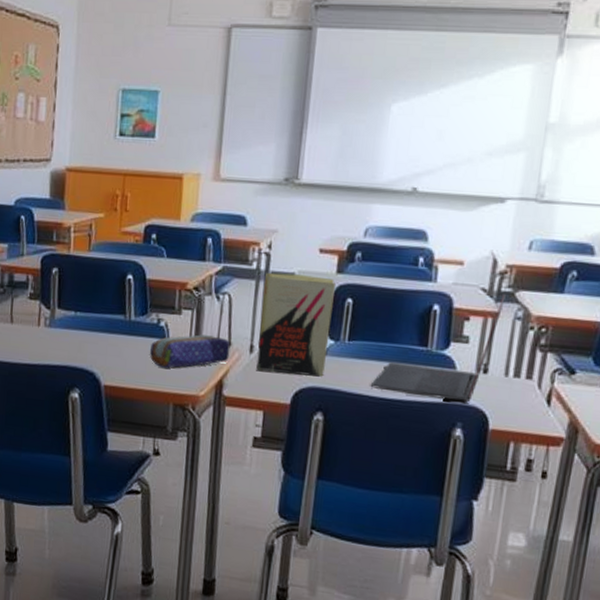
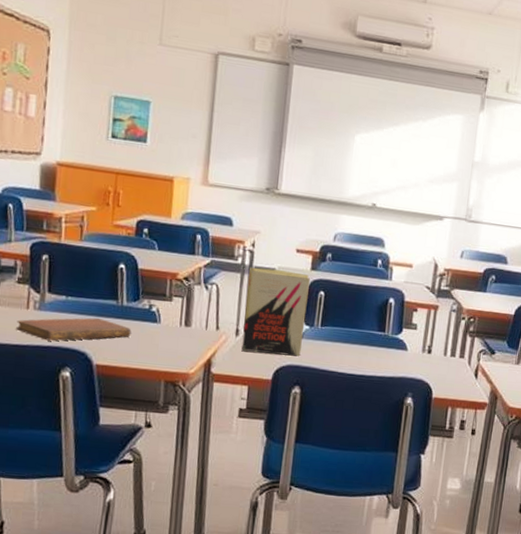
notebook: none [28,334,139,360] -> present [16,318,132,341]
pencil case: present [149,334,231,368] -> none [141,319,218,349]
laptop: present [370,294,506,402] -> none [339,291,444,376]

